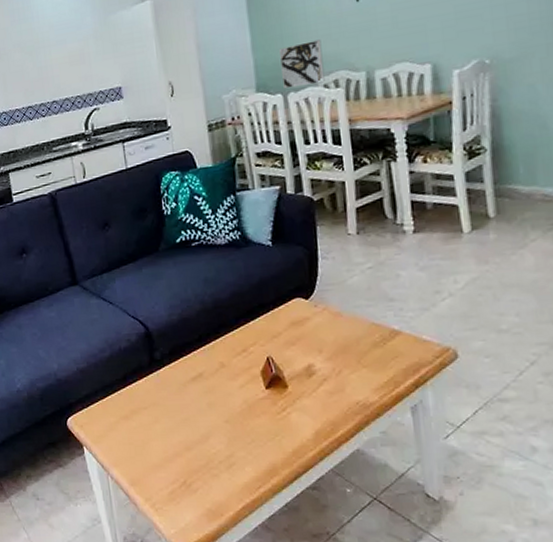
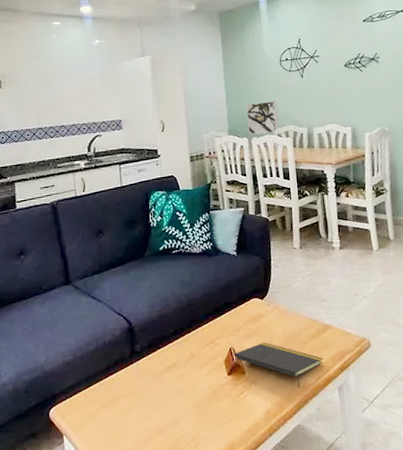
notepad: none [272,351,391,406] -> present [233,342,324,387]

